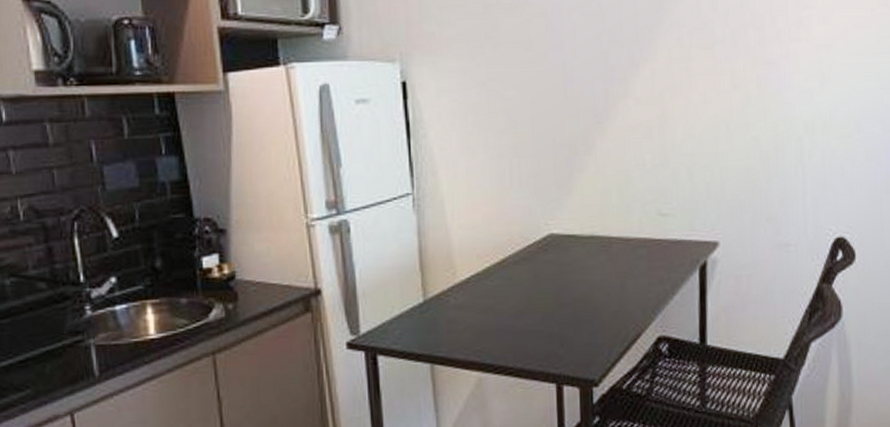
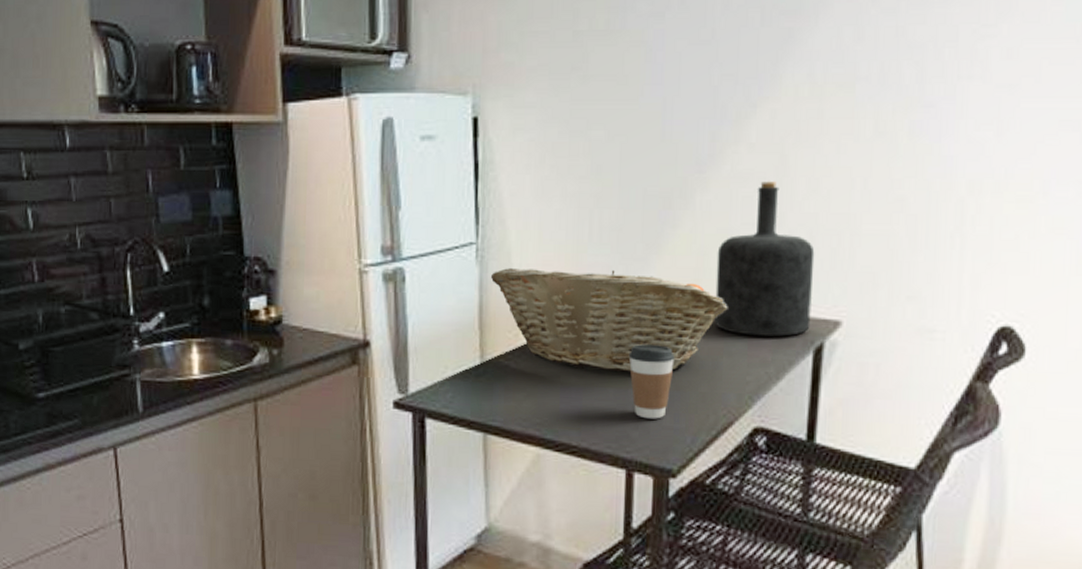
fruit basket: none [427,210,630,299] -> present [490,268,728,372]
coffee cup: none [551,273,589,338] -> present [628,344,675,419]
bottle: none [617,129,695,259] -> present [714,181,815,337]

